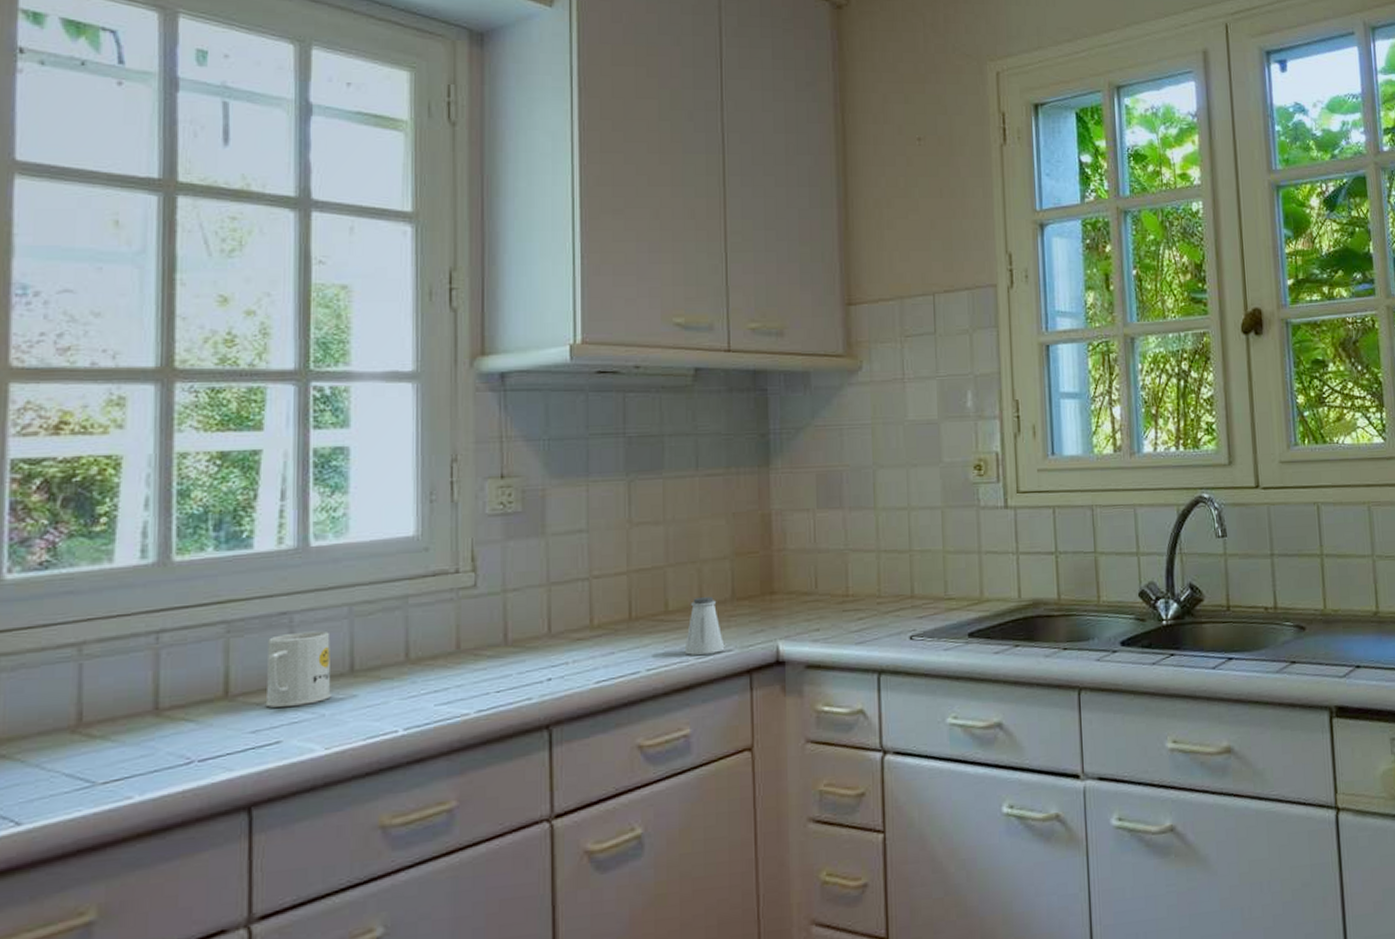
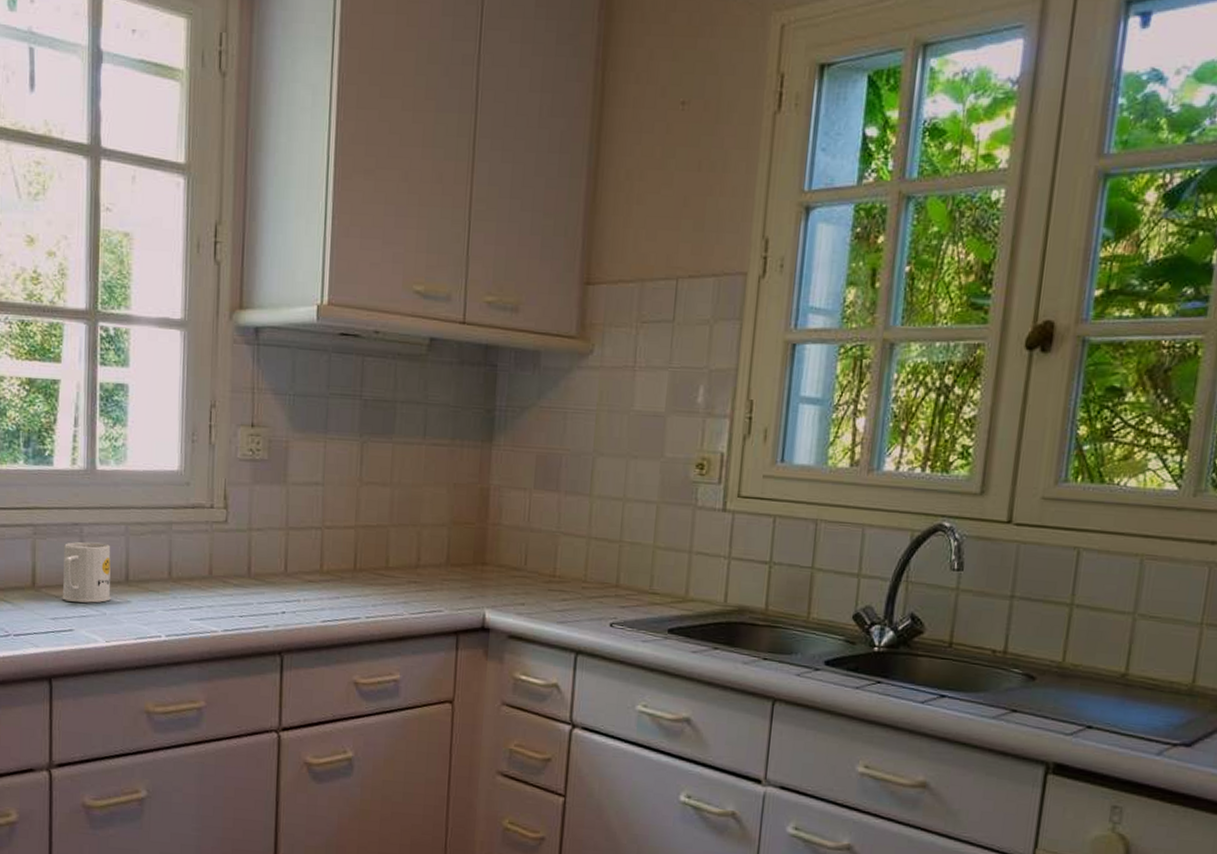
saltshaker: present [684,596,725,655] -> none [400,558,437,612]

